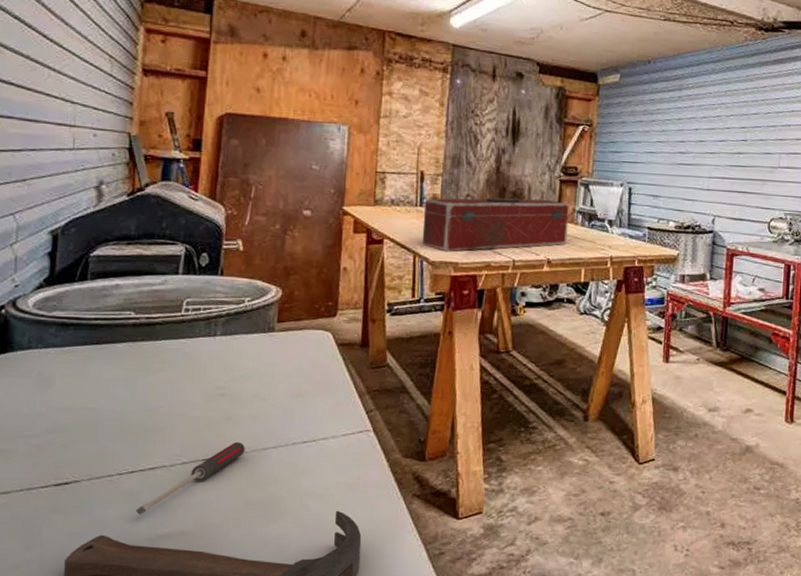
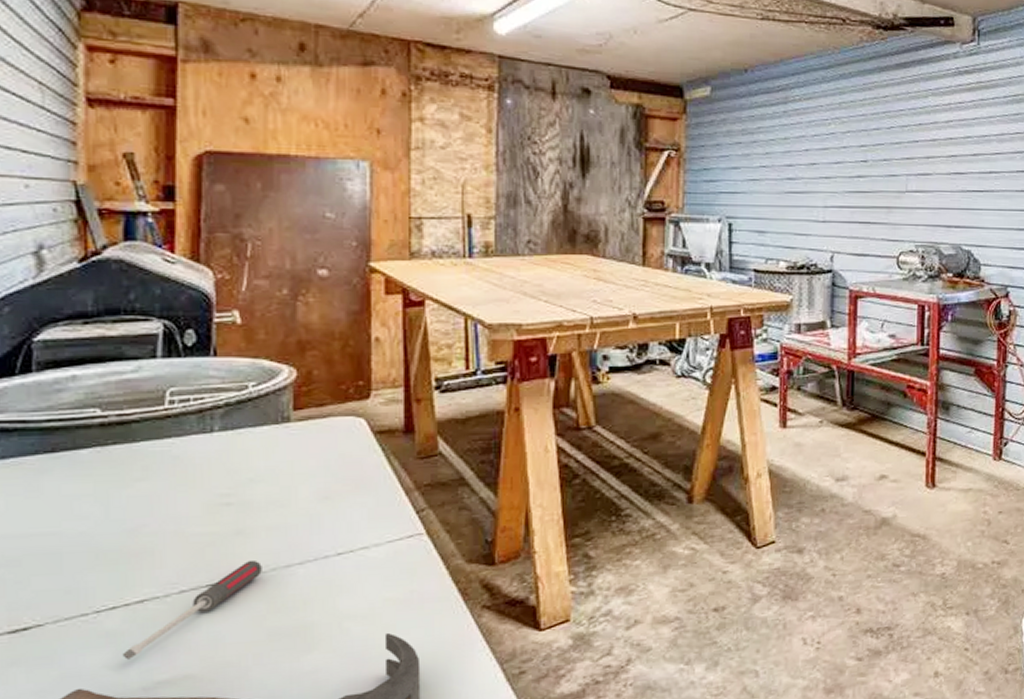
toolbox: present [422,197,569,252] -> none [474,242,657,312]

